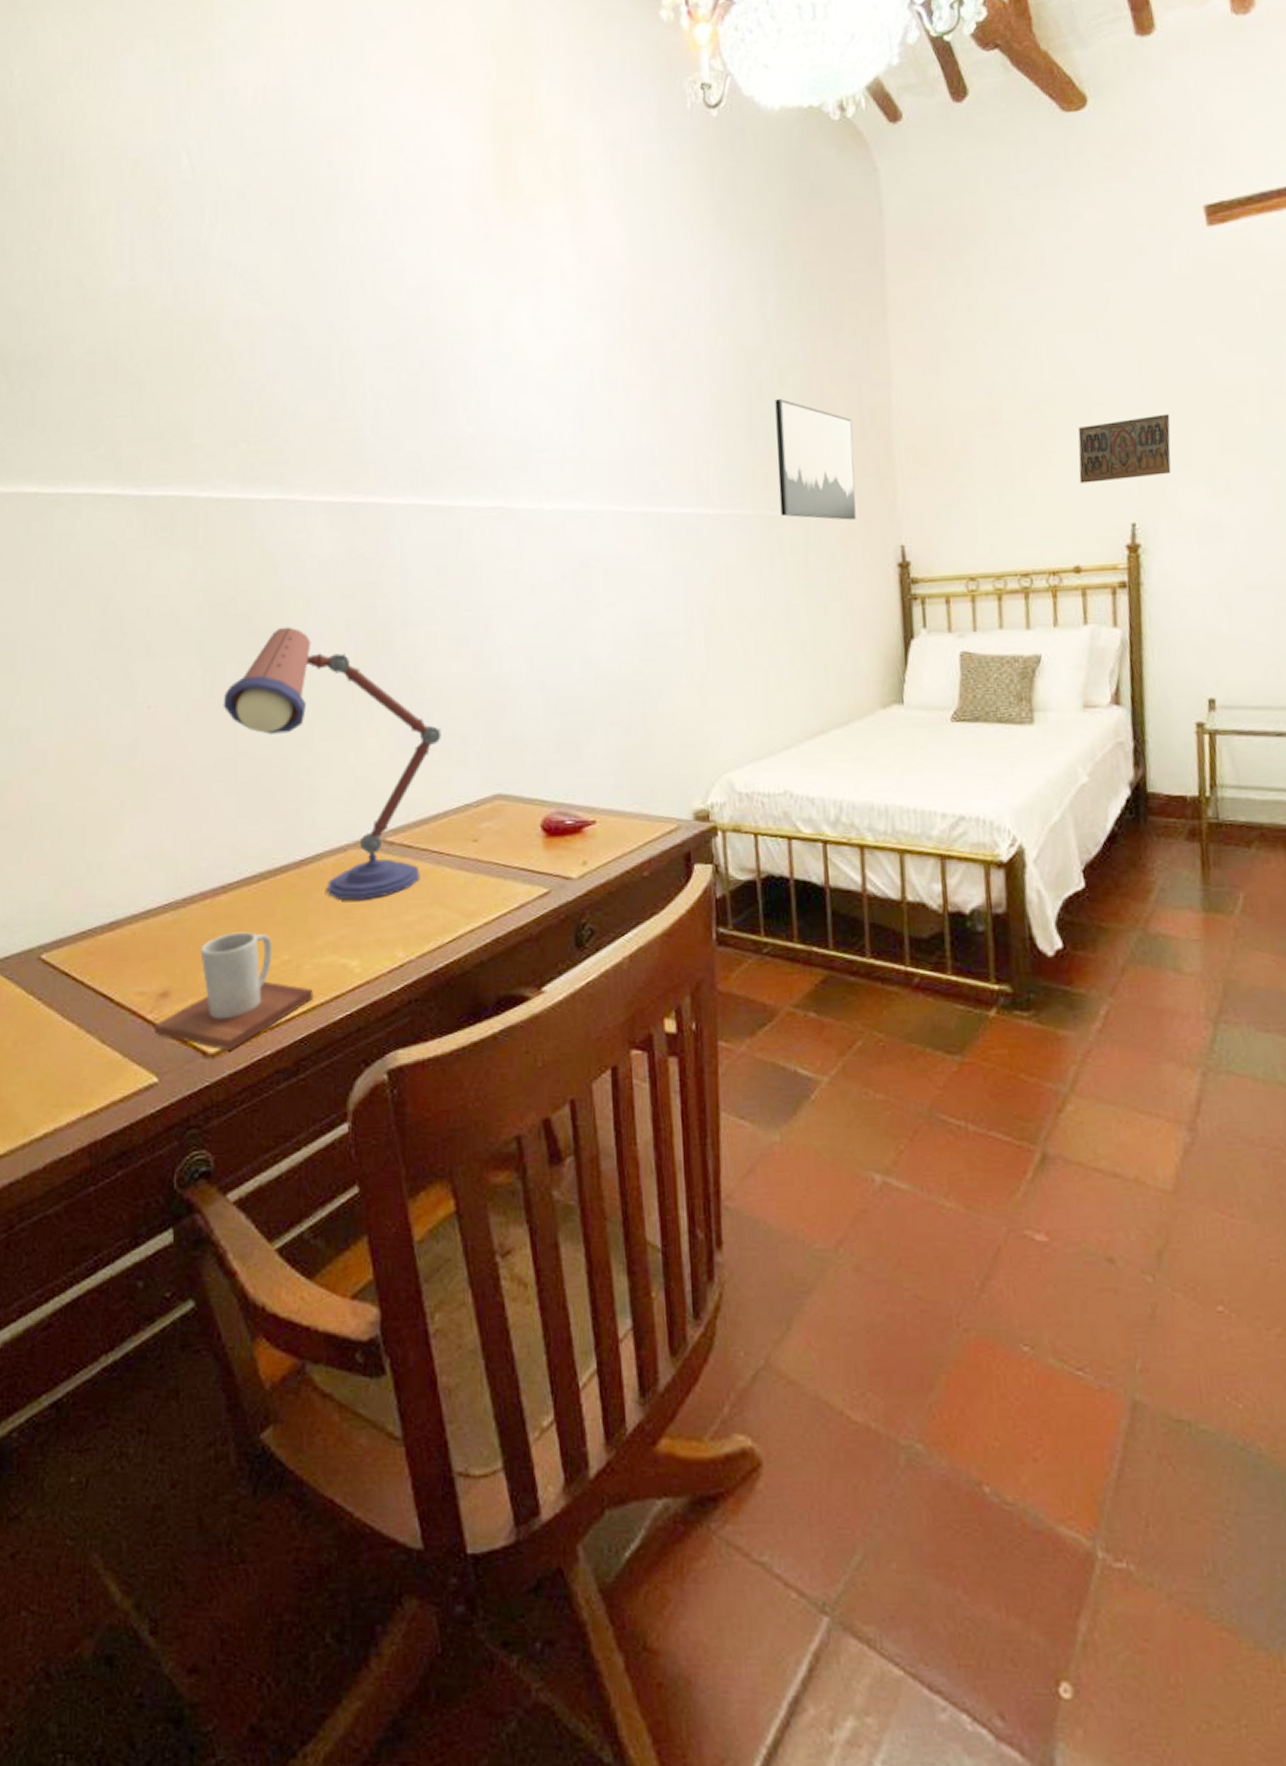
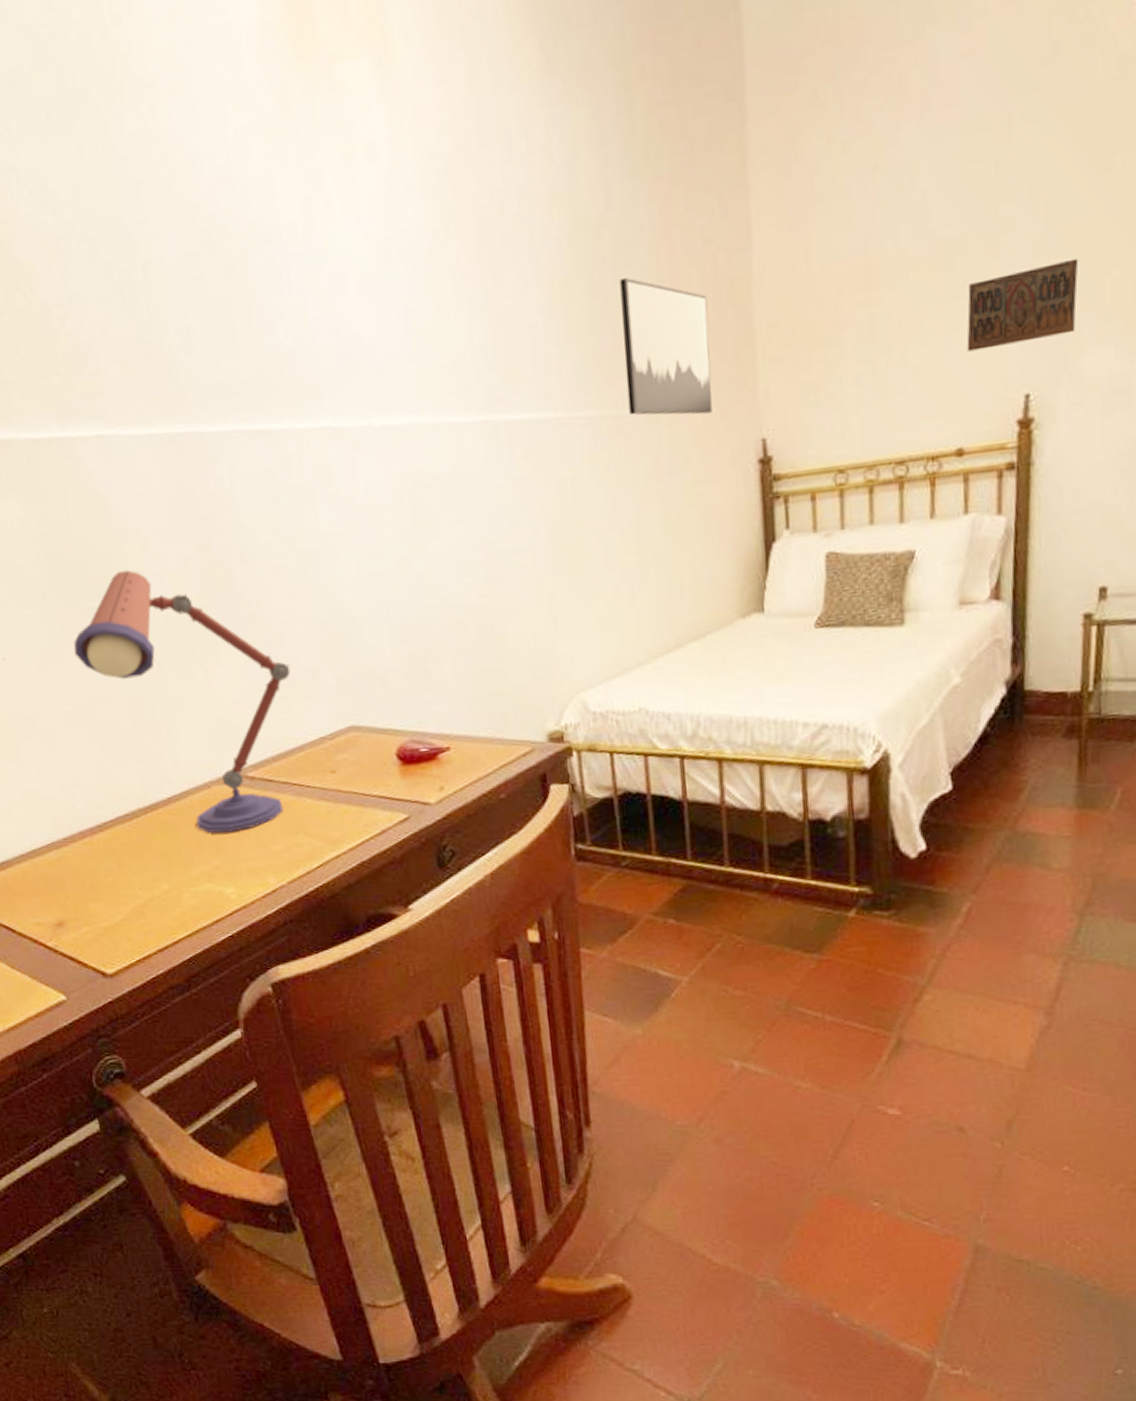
mug: present [153,931,313,1050] -> none [54,865,196,971]

